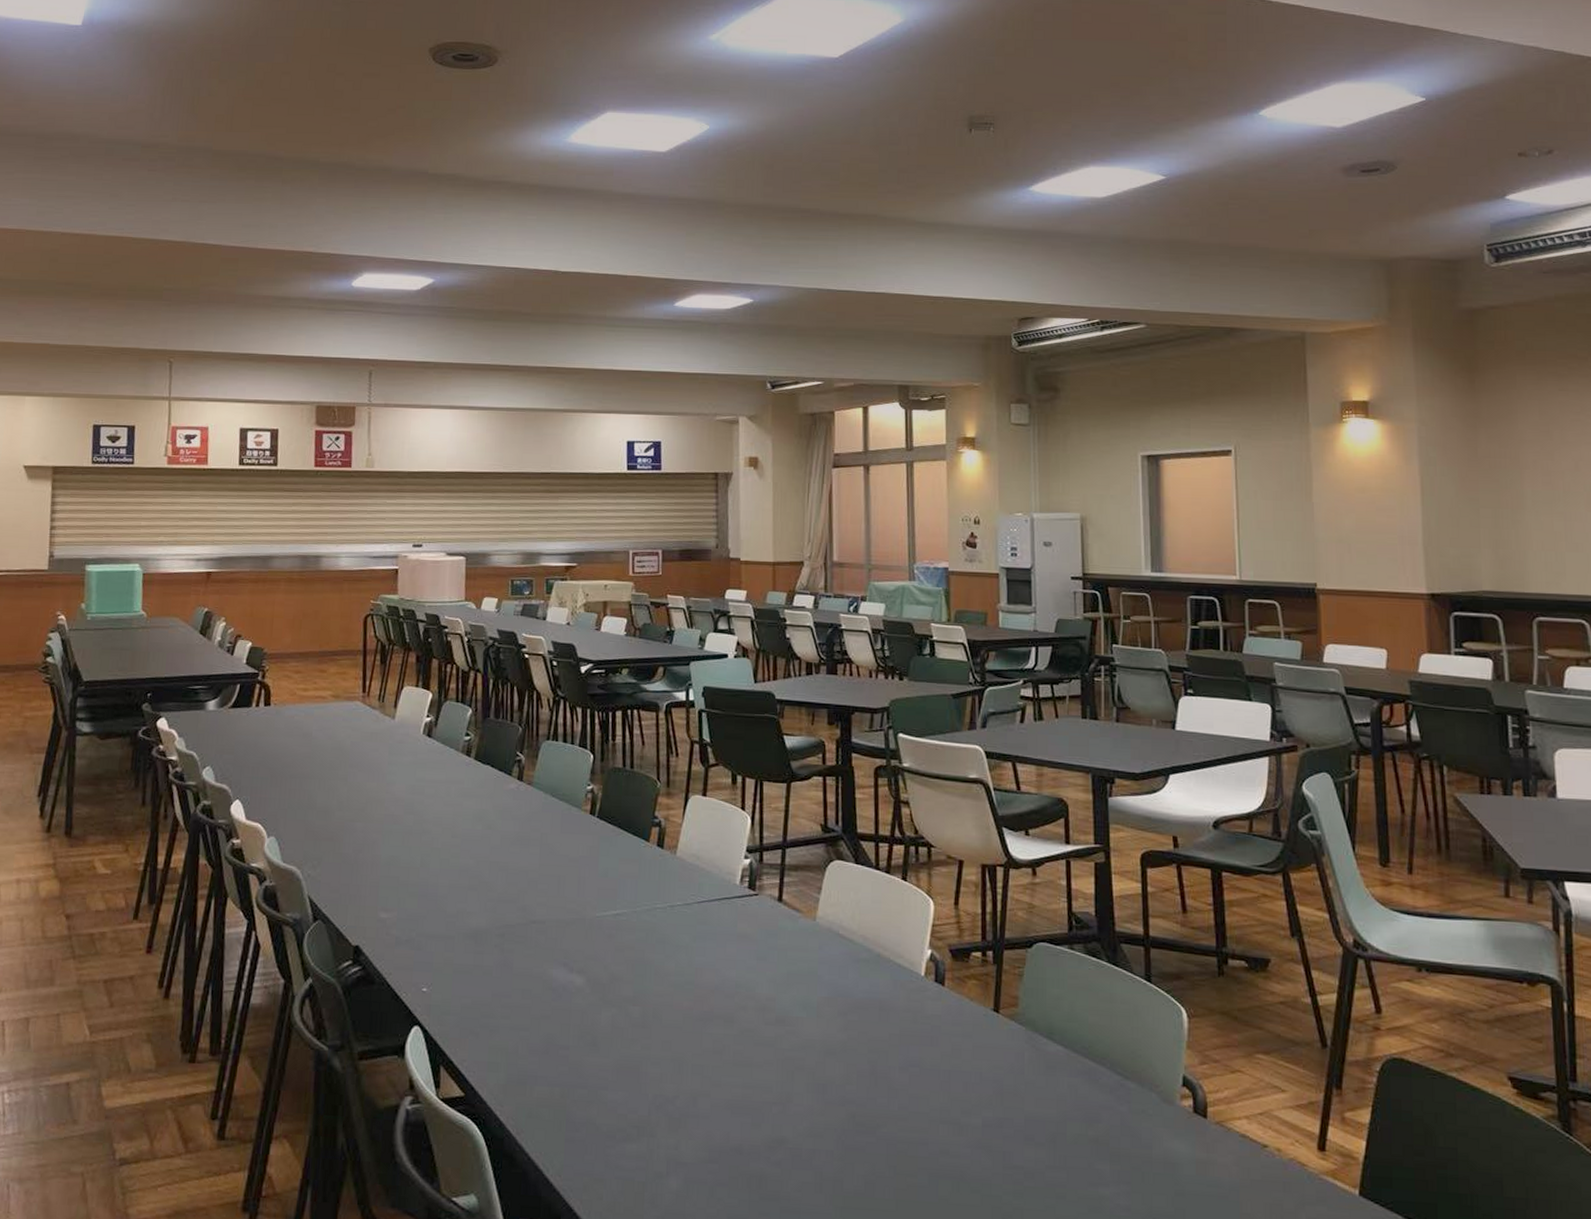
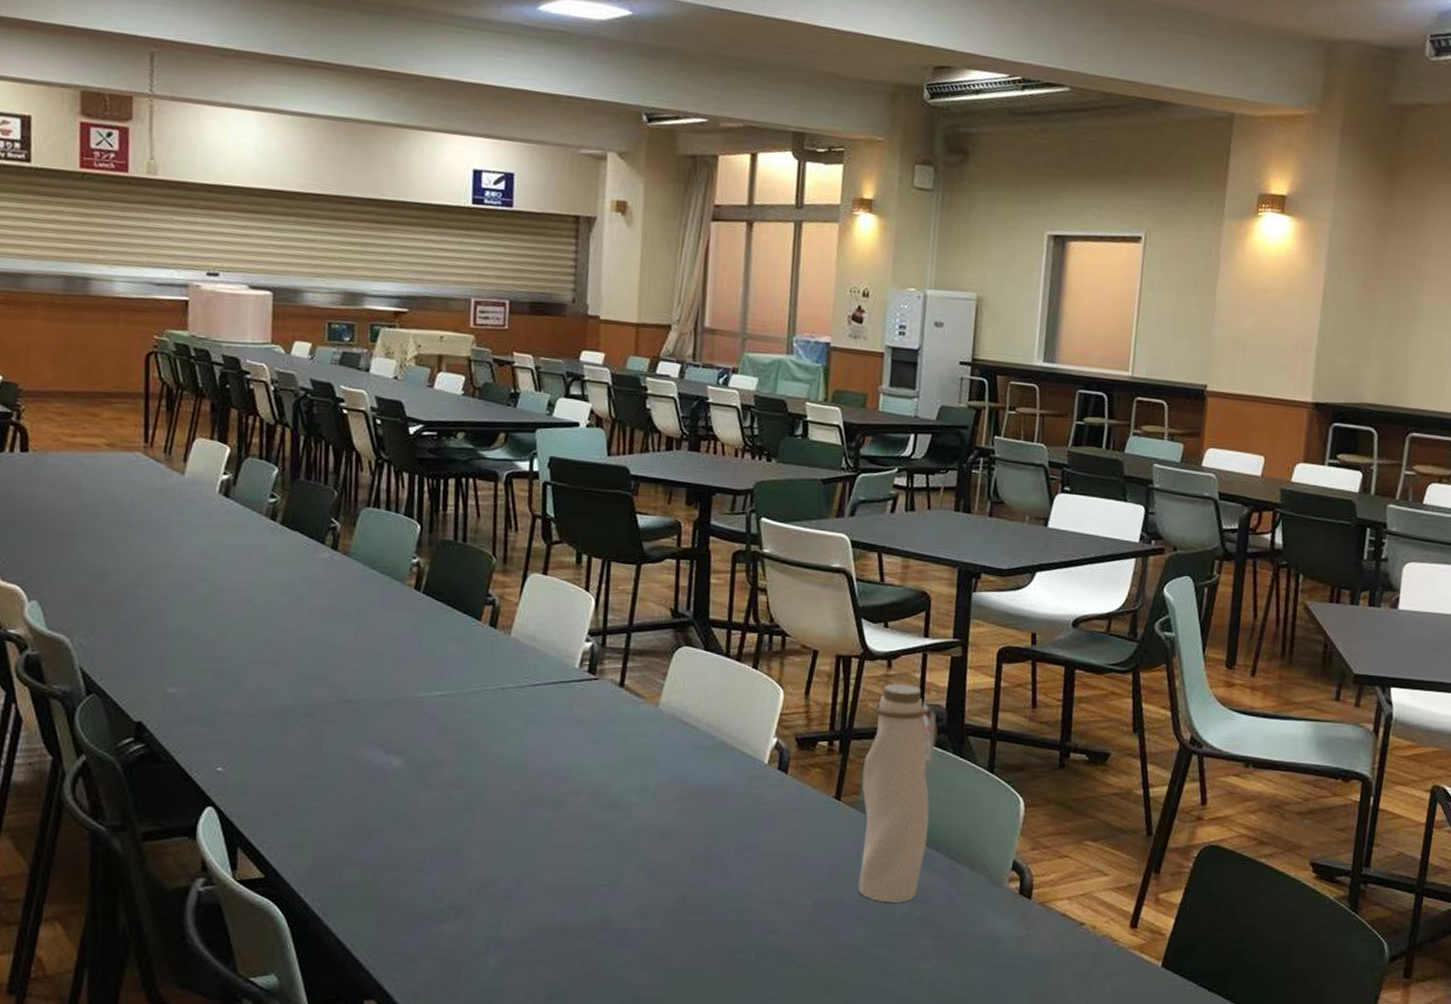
water bottle: none [1019,890,1091,1122] -> present [858,682,938,903]

